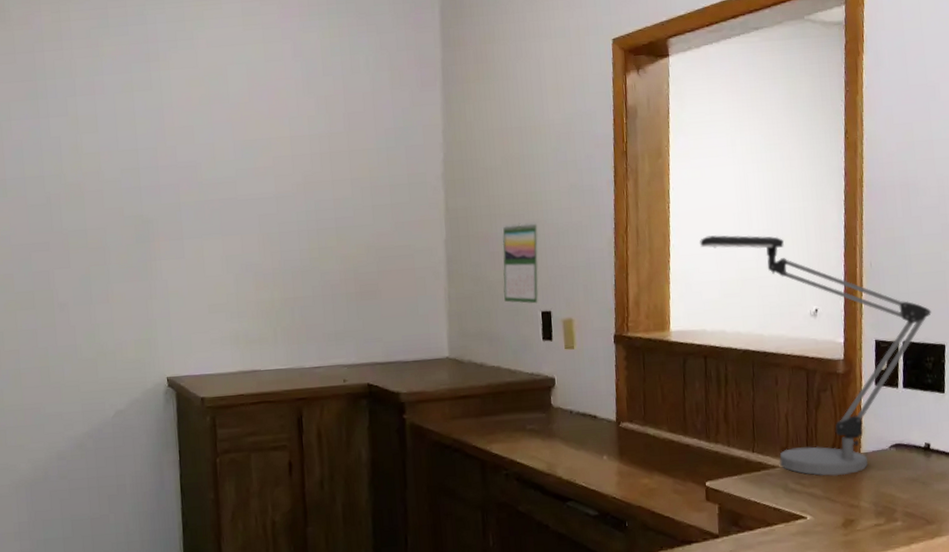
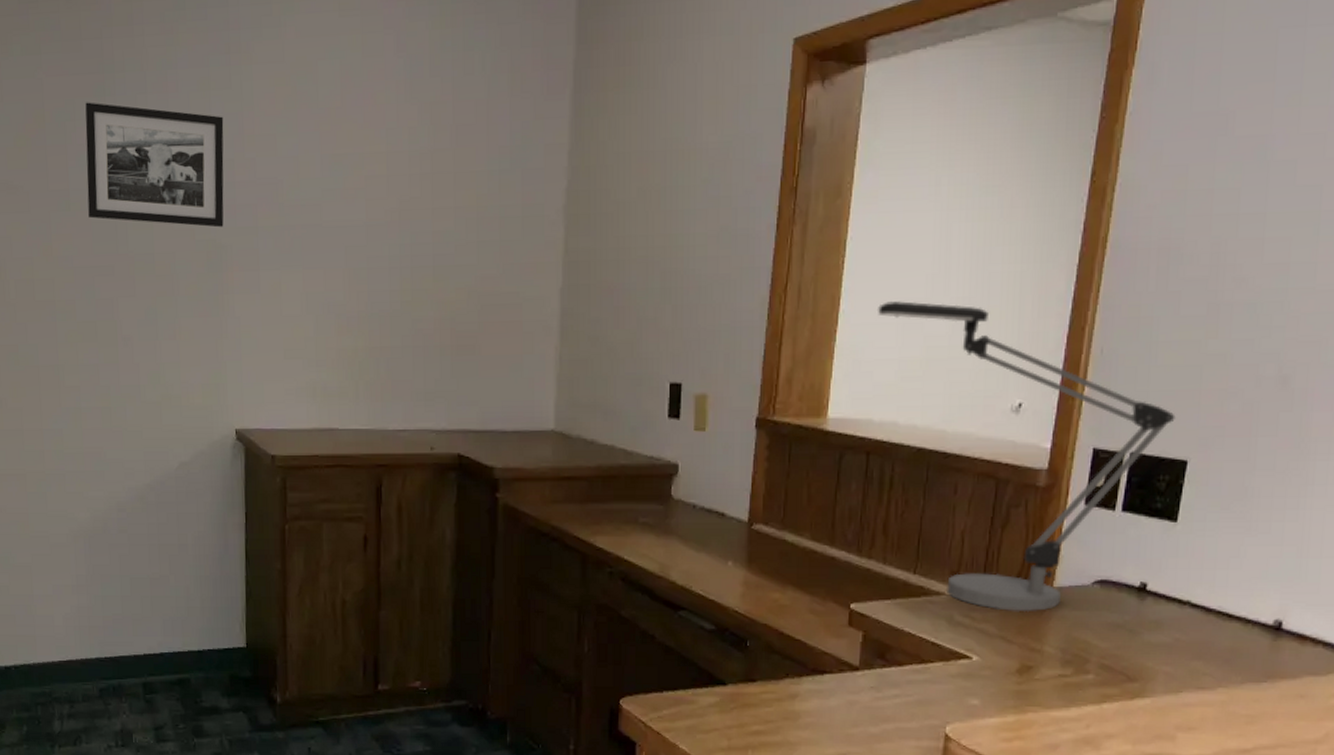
picture frame: none [20,104,150,205] -> present [85,102,224,228]
calendar: present [502,221,540,304] -> none [626,271,676,373]

